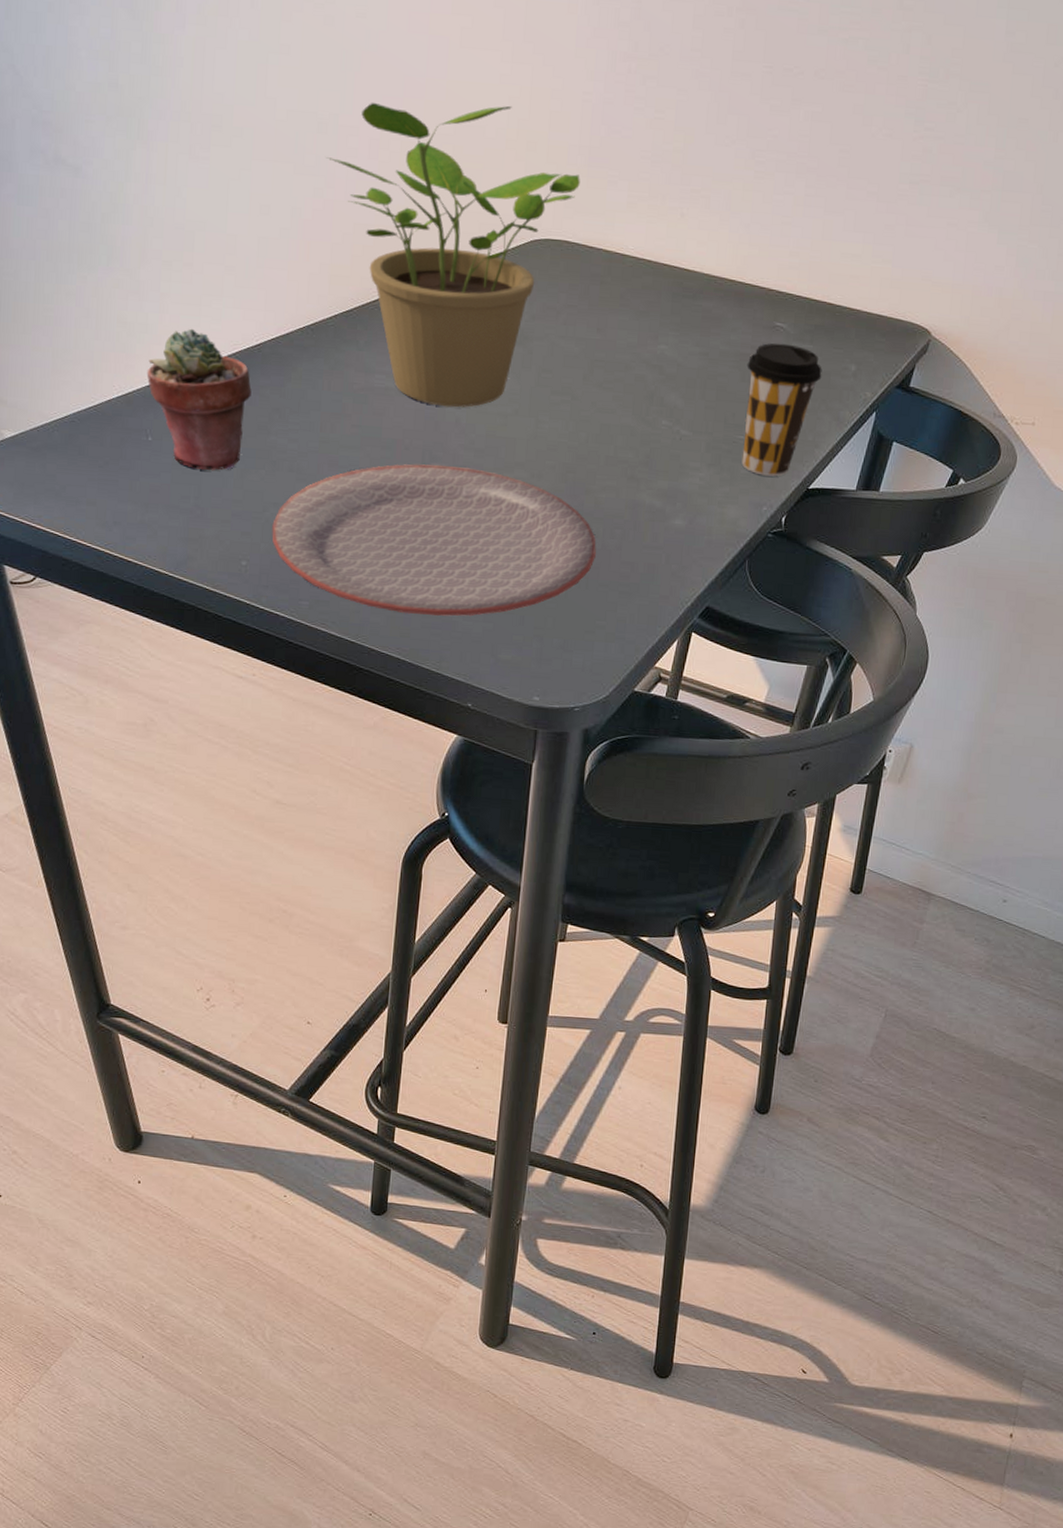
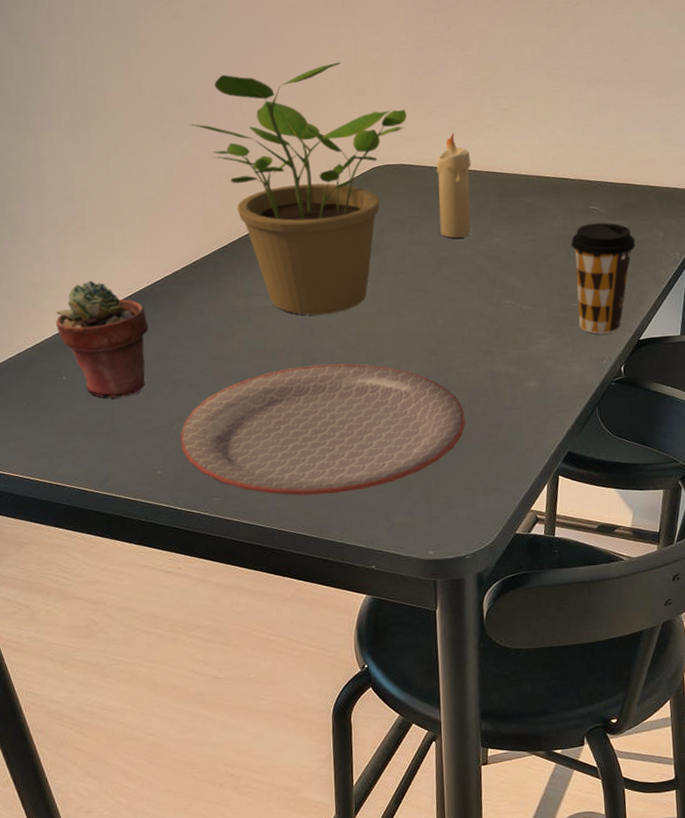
candle: none [599,211,647,339] -> present [436,133,471,239]

